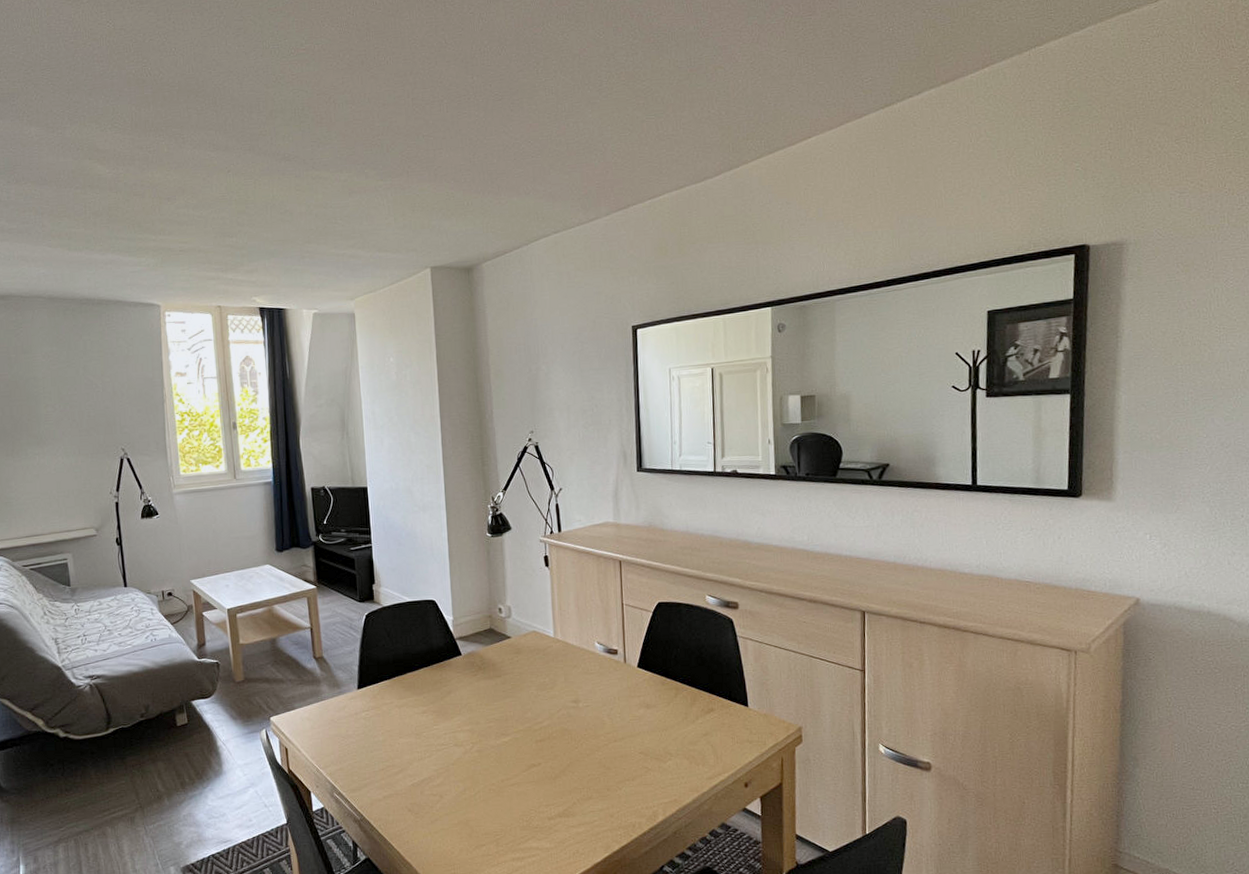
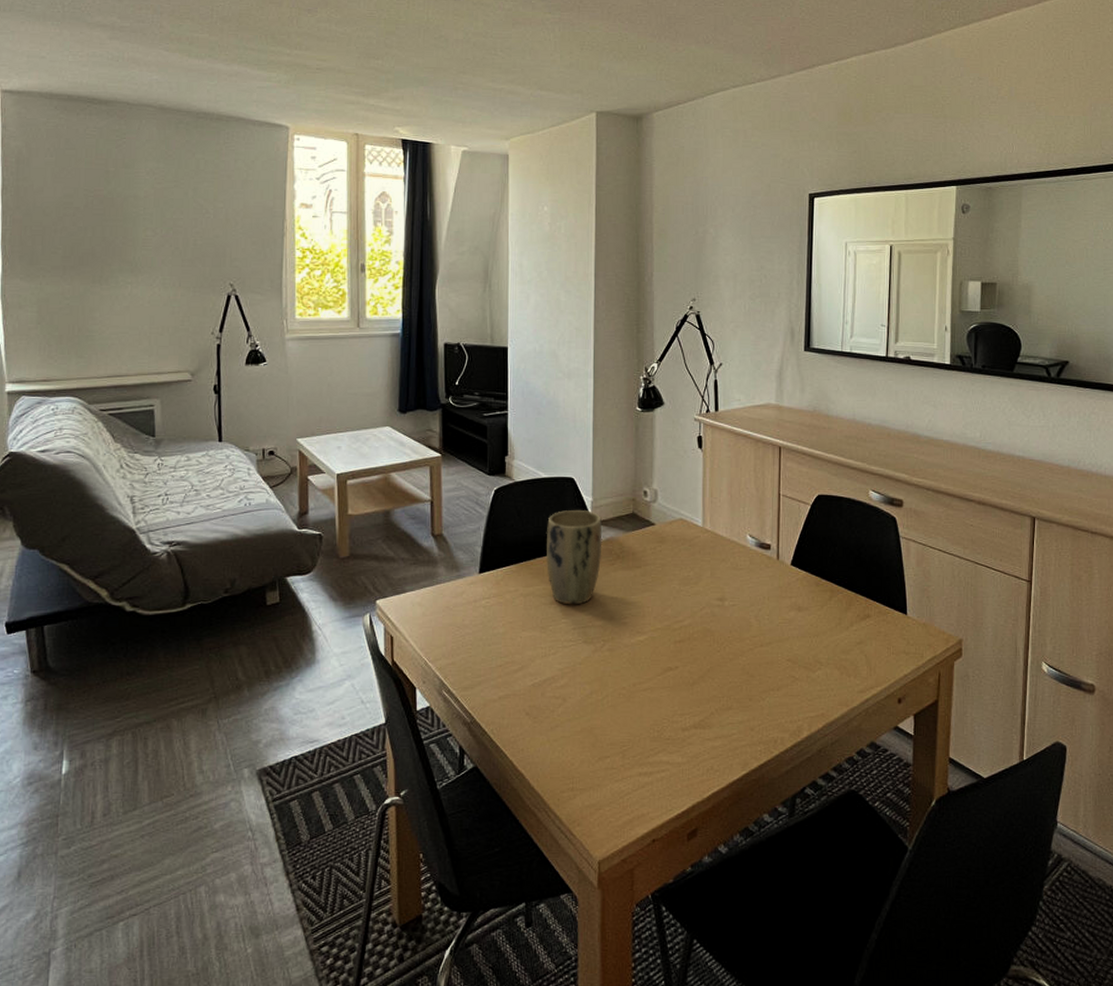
plant pot: none [414,628,466,713] -> present [546,510,602,605]

